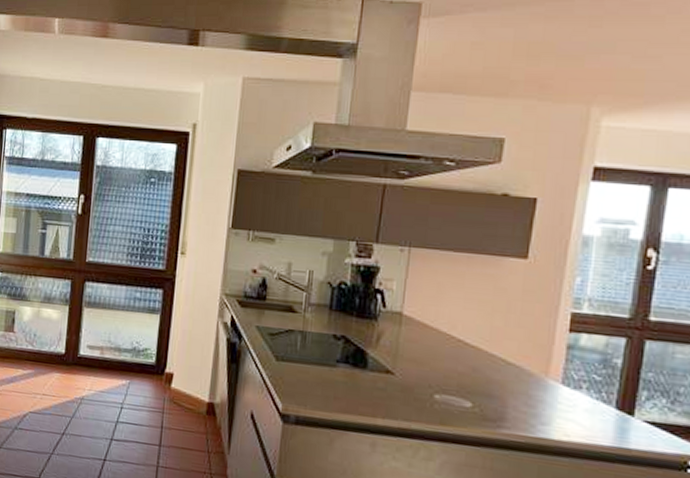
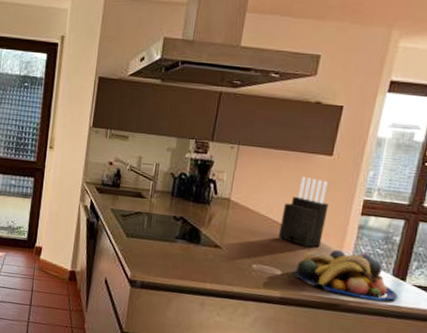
knife block: none [466,285,527,373] -> present [279,177,329,248]
fruit bowl: none [489,375,625,442] -> present [294,249,398,301]

